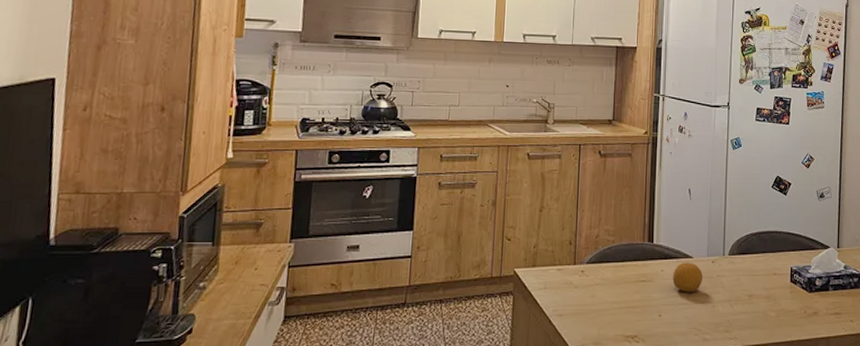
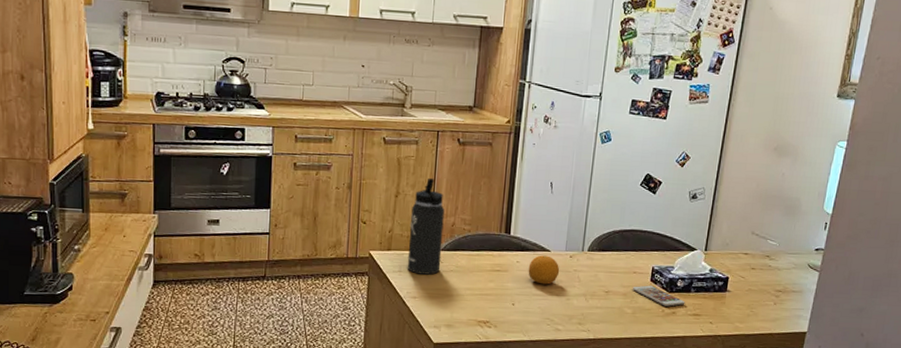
thermos bottle: none [552,190,589,290] -> present [407,178,445,275]
smartphone: none [774,286,825,307] -> present [632,285,685,307]

